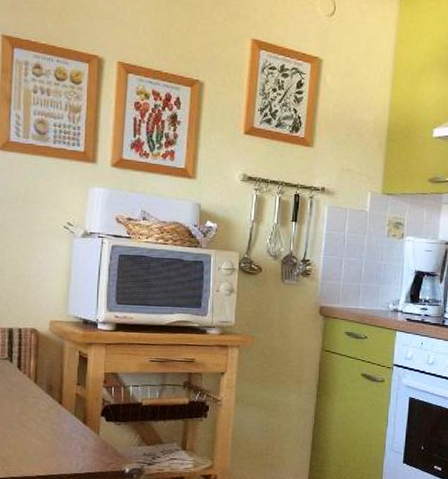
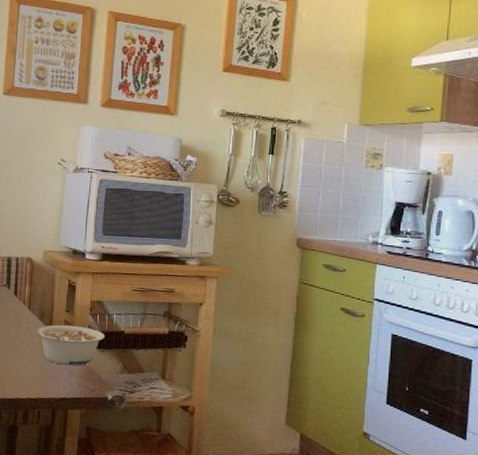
legume: none [44,398,120,440] -> present [36,324,105,366]

